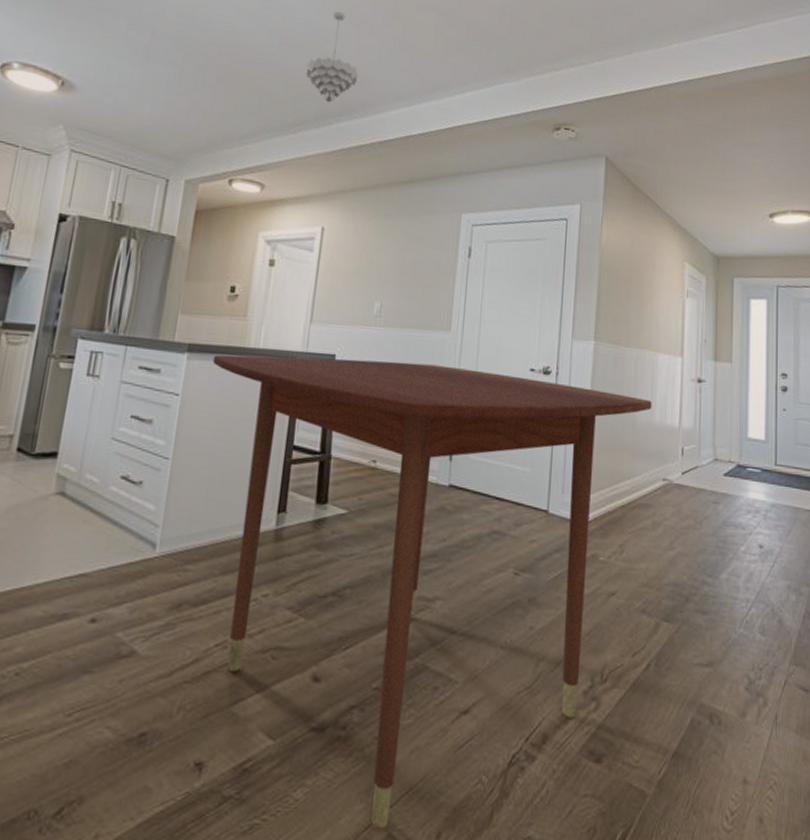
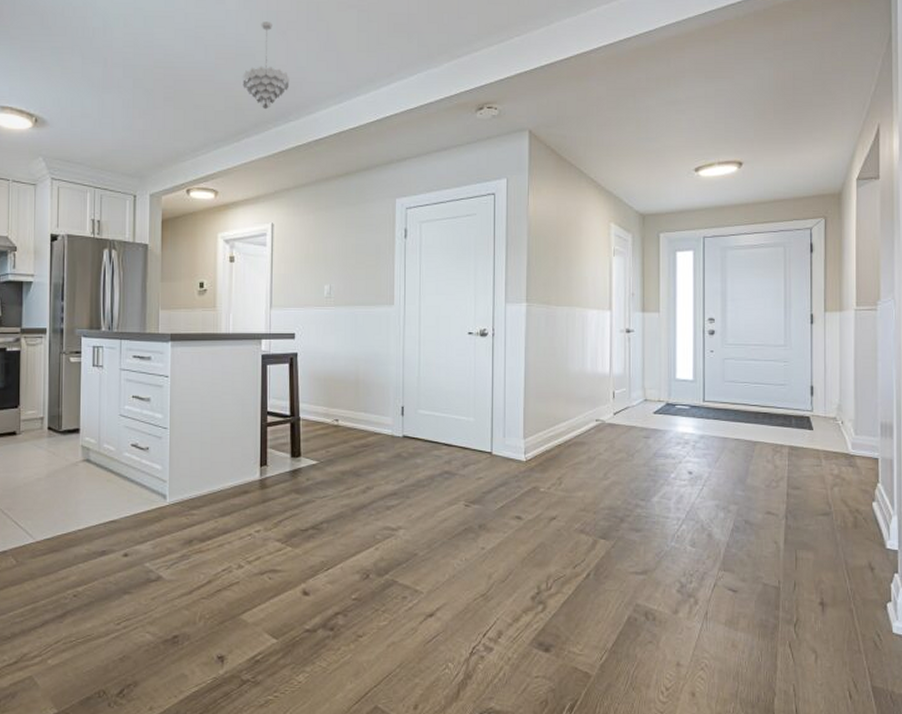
dining table: present [212,355,652,829] -> none [192,335,583,702]

